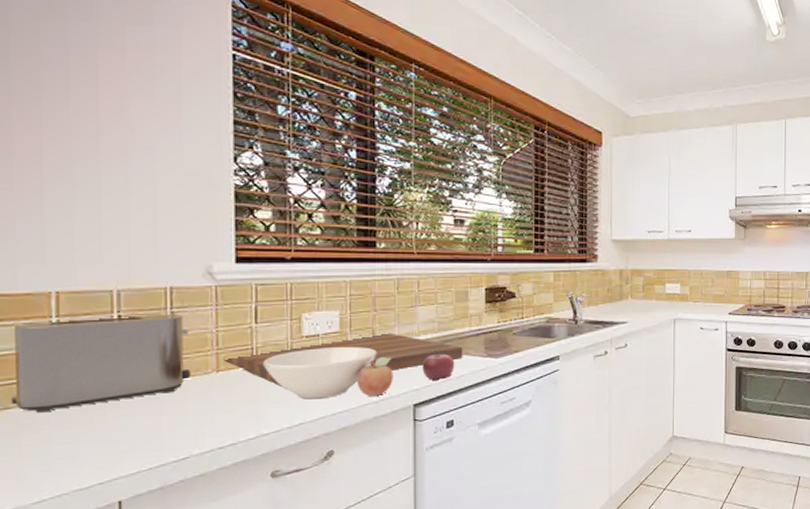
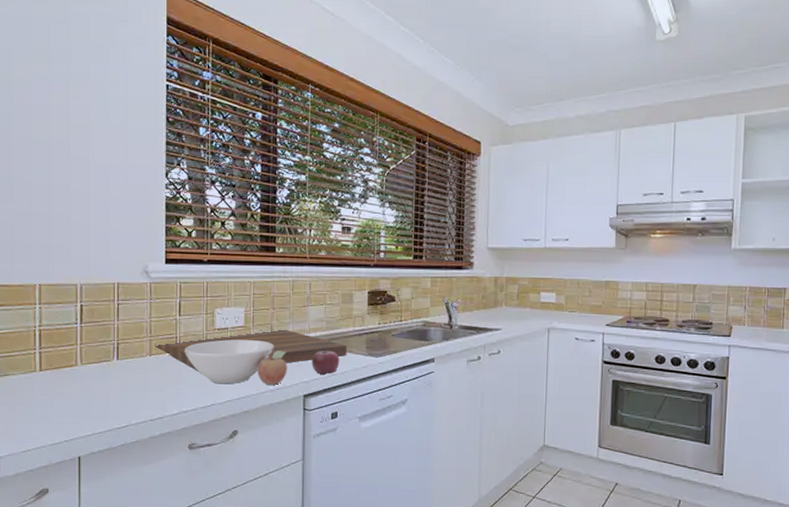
toaster: present [11,312,191,413] -> none [9,303,131,380]

